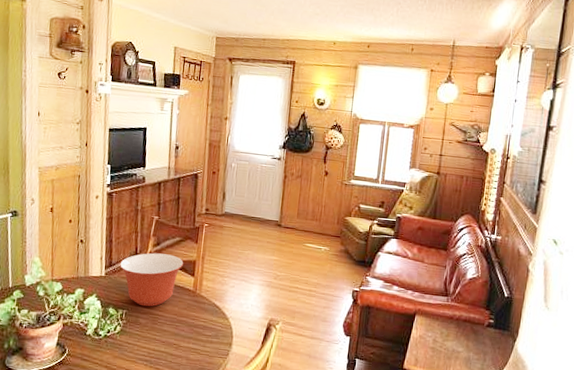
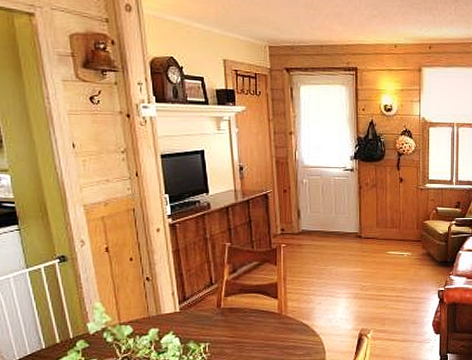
mixing bowl: present [120,253,184,307] -> none [195,280,265,336]

